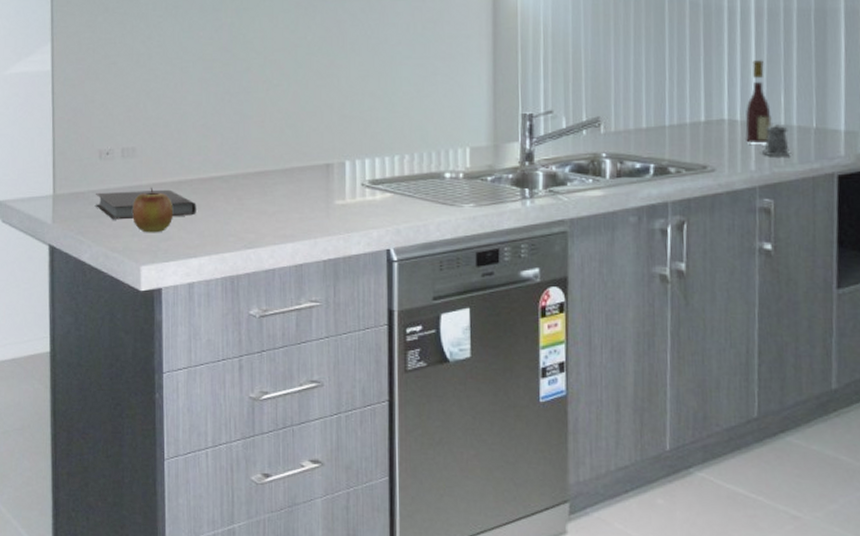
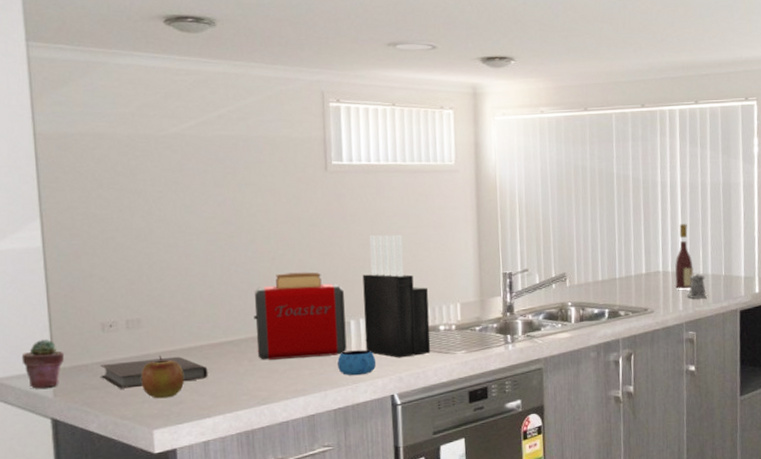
potted succulent: none [27,163,65,213] -> present [21,339,65,389]
toaster: none [245,105,341,200] -> present [254,272,347,360]
mug: none [330,195,372,224] -> present [338,349,376,376]
knife block: none [360,66,434,207] -> present [362,234,431,358]

